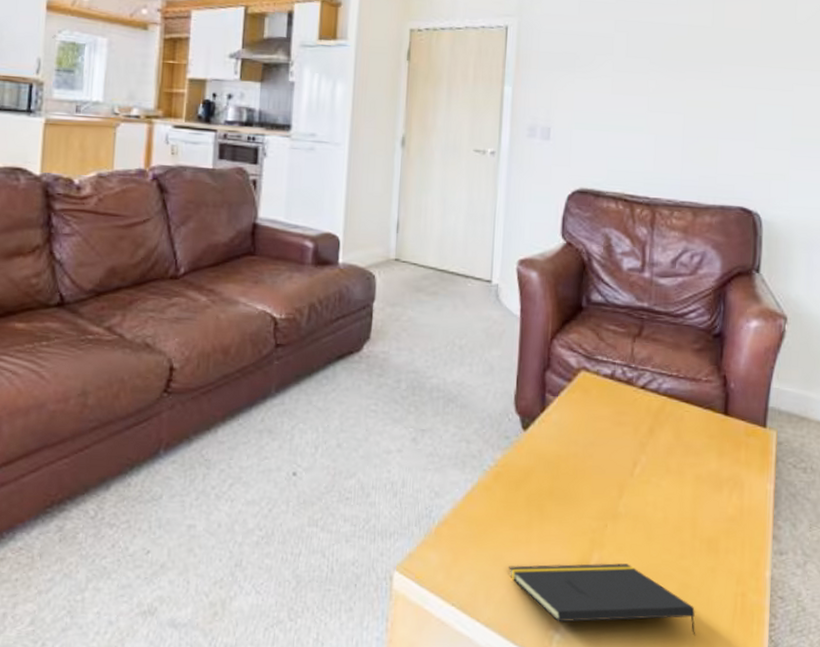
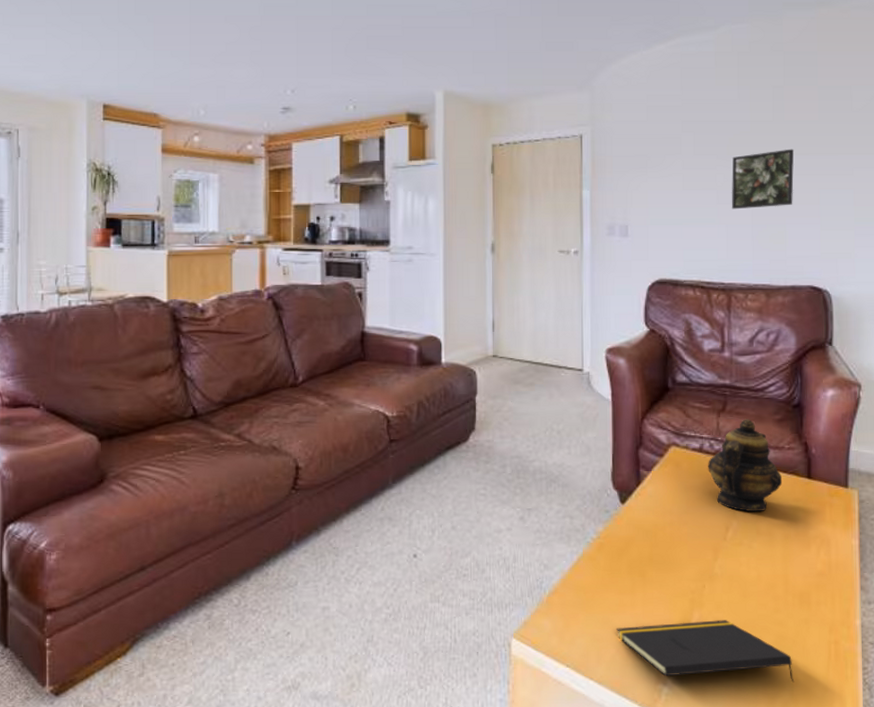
teapot: none [619,346,698,448] -> present [708,419,783,512]
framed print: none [662,58,732,119] -> present [731,149,794,210]

